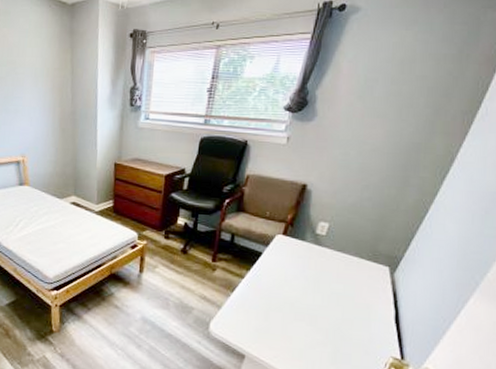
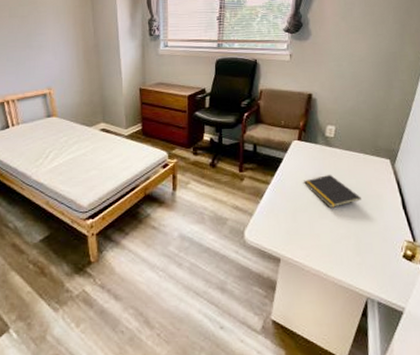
notepad: none [283,276,347,312] -> present [304,175,361,208]

